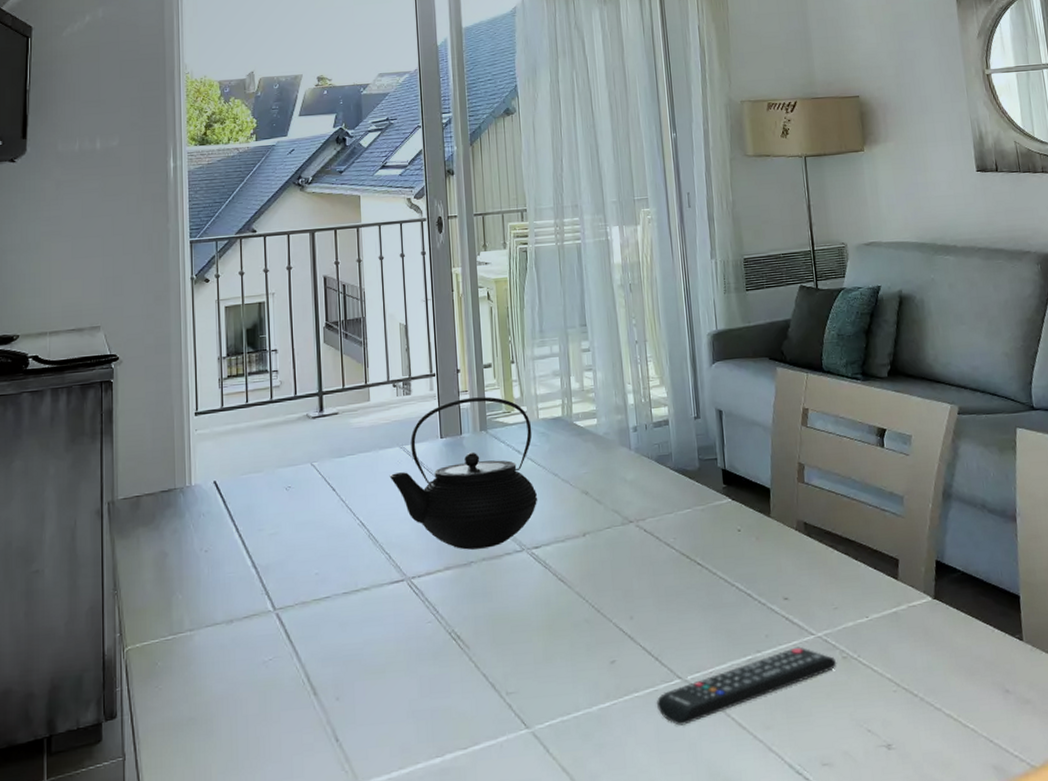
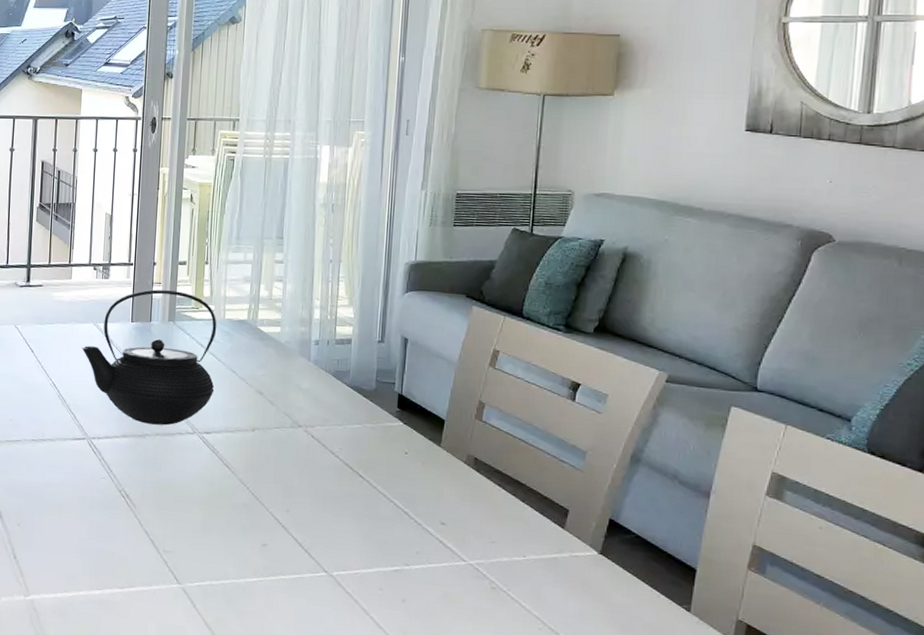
remote control: present [657,646,837,726] -> none [300,568,485,613]

